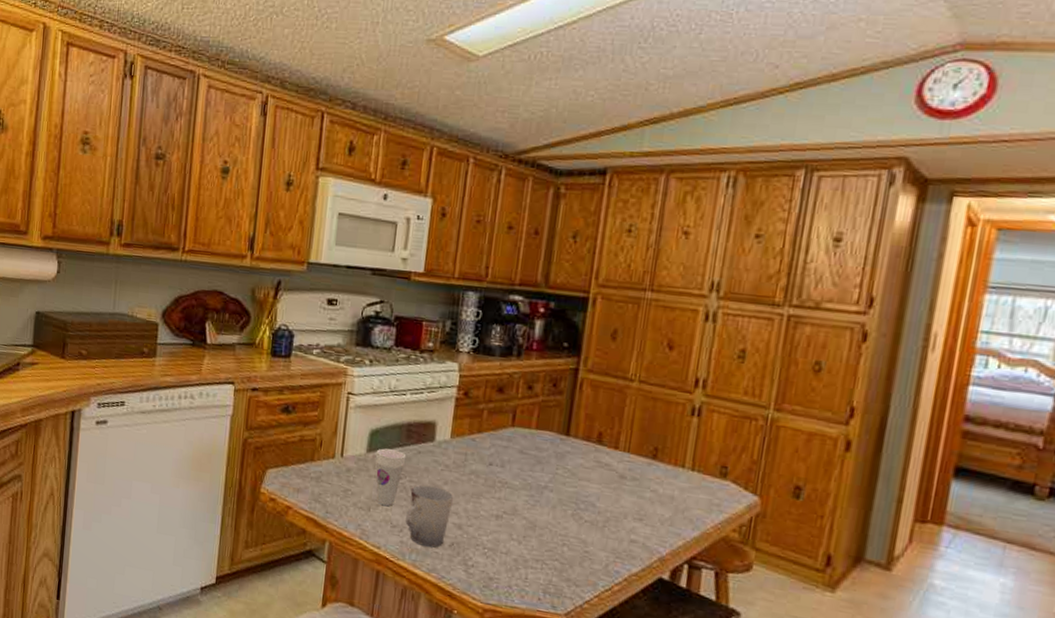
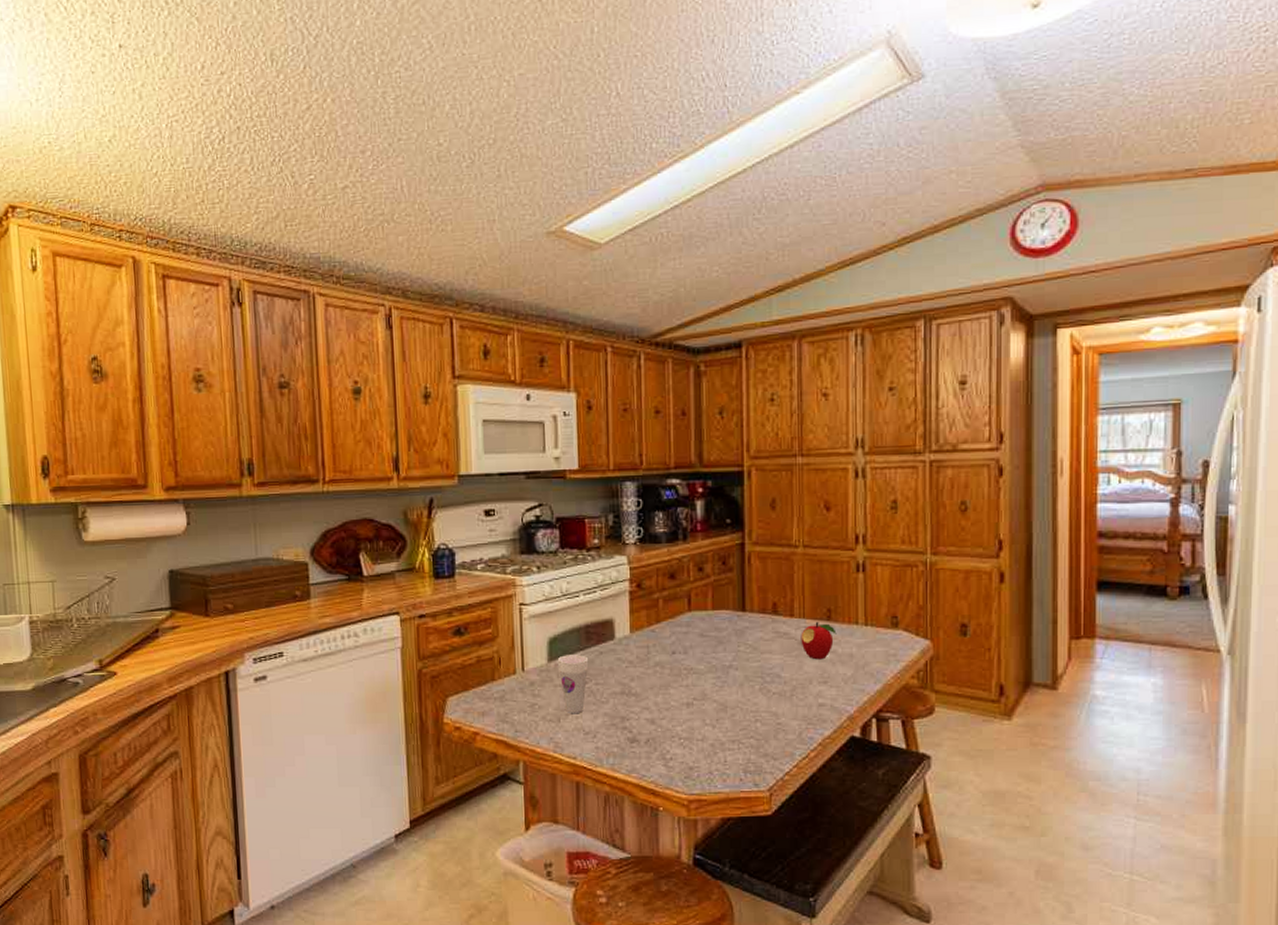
cup: present [405,484,454,547] -> none [598,684,643,748]
fruit: none [621,457,661,497] -> present [801,621,837,660]

